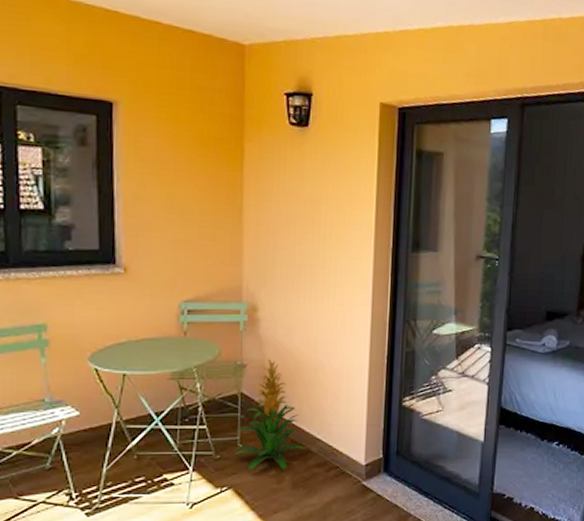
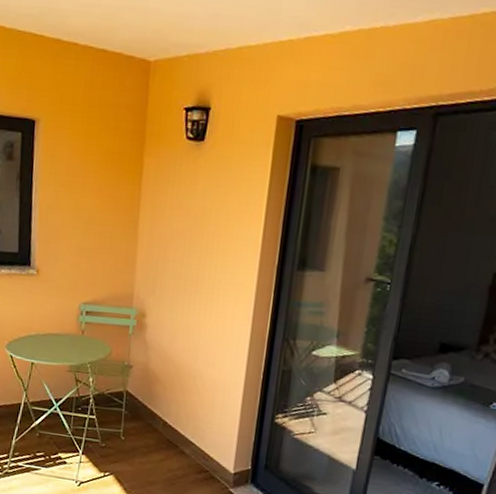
indoor plant: present [234,359,306,470] -> none [117,363,180,465]

